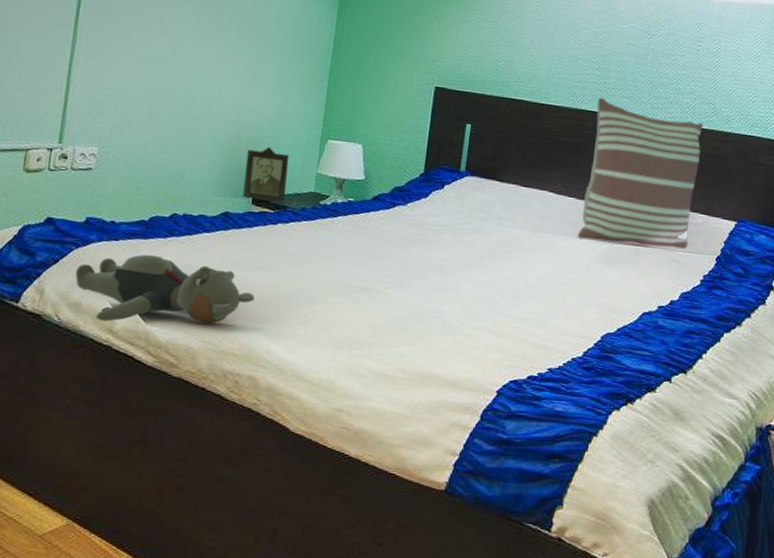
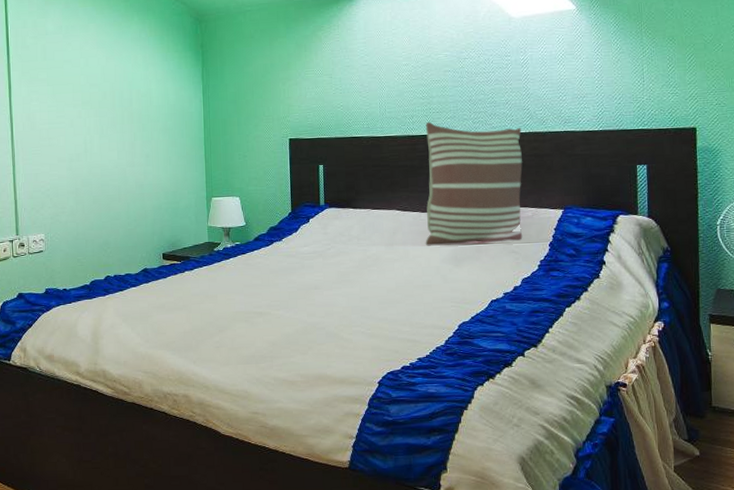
teddy bear: present [75,254,256,324] -> none [45,310,178,367]
photo frame: present [242,146,290,202] -> none [152,211,187,256]

